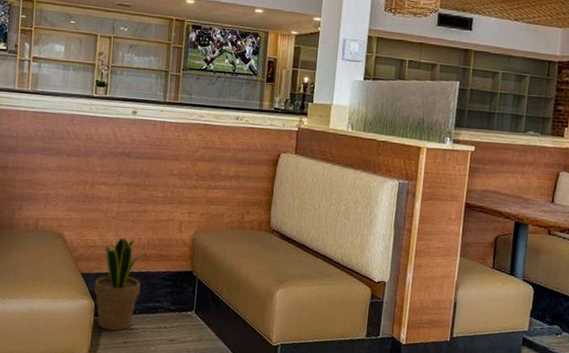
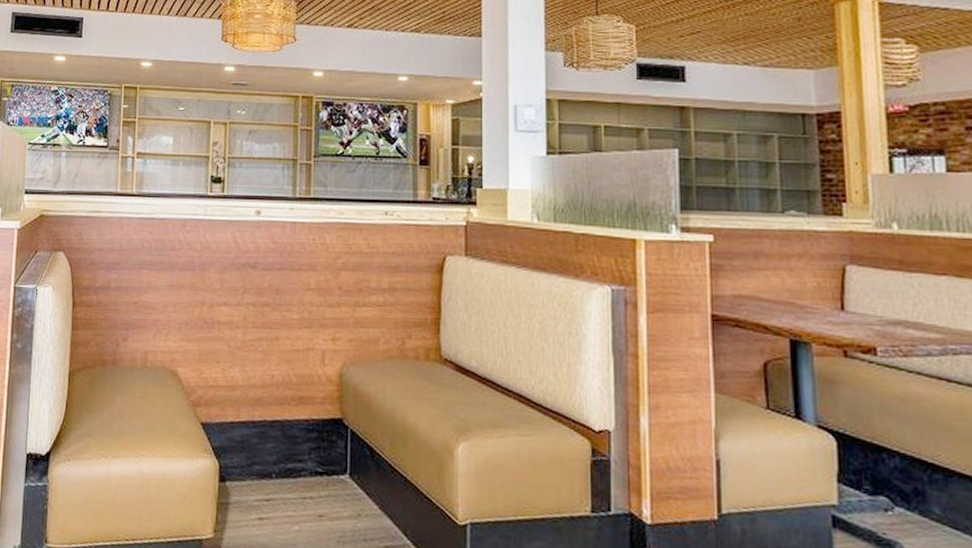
potted plant: present [94,237,150,331] -> none [218,373,286,502]

